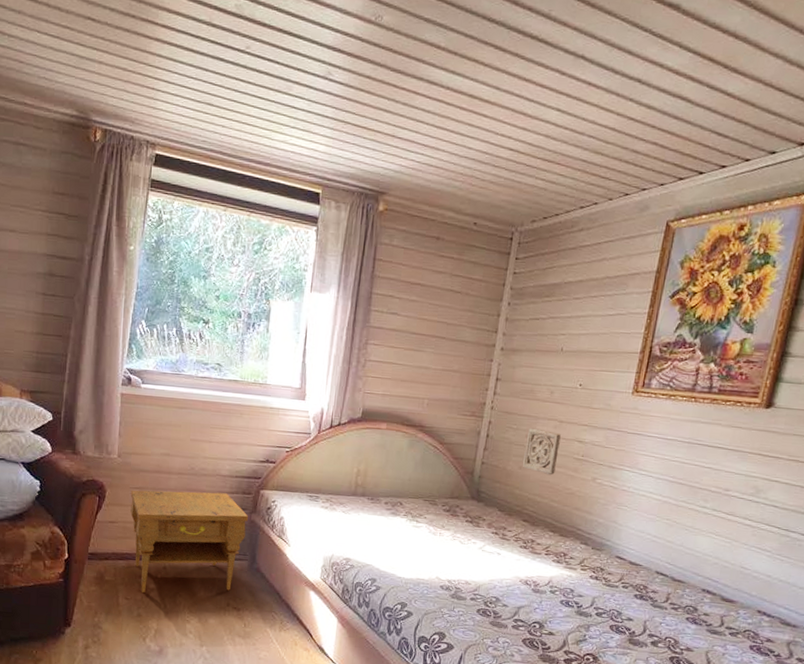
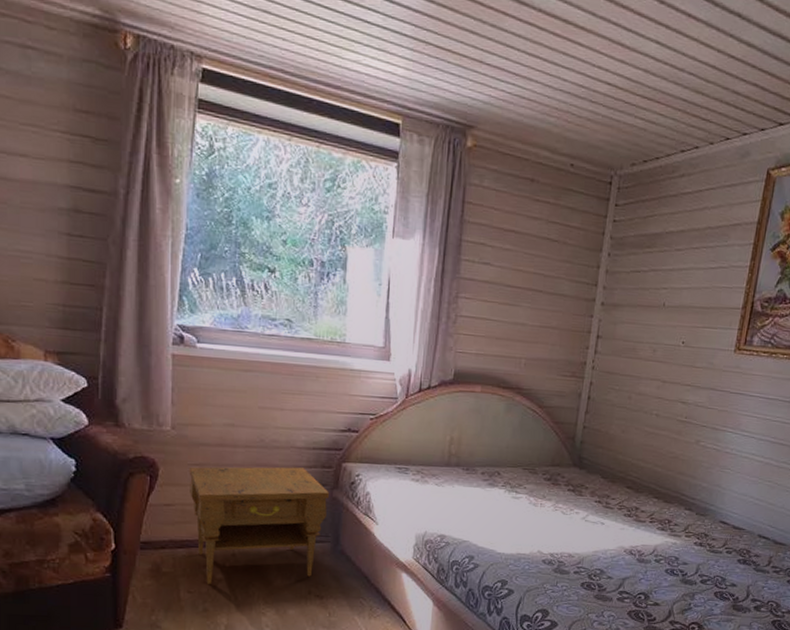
wall ornament: present [522,428,561,476] -> none [625,388,664,439]

